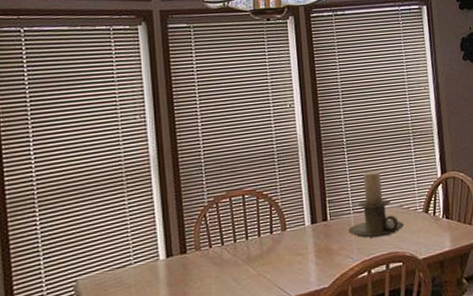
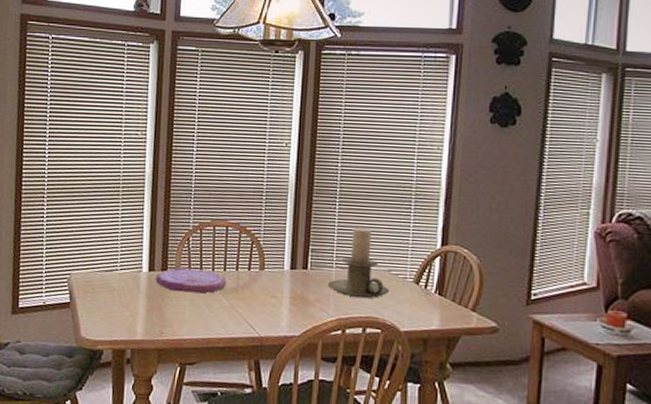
plate: none [175,242,251,273] -> present [156,267,227,294]

